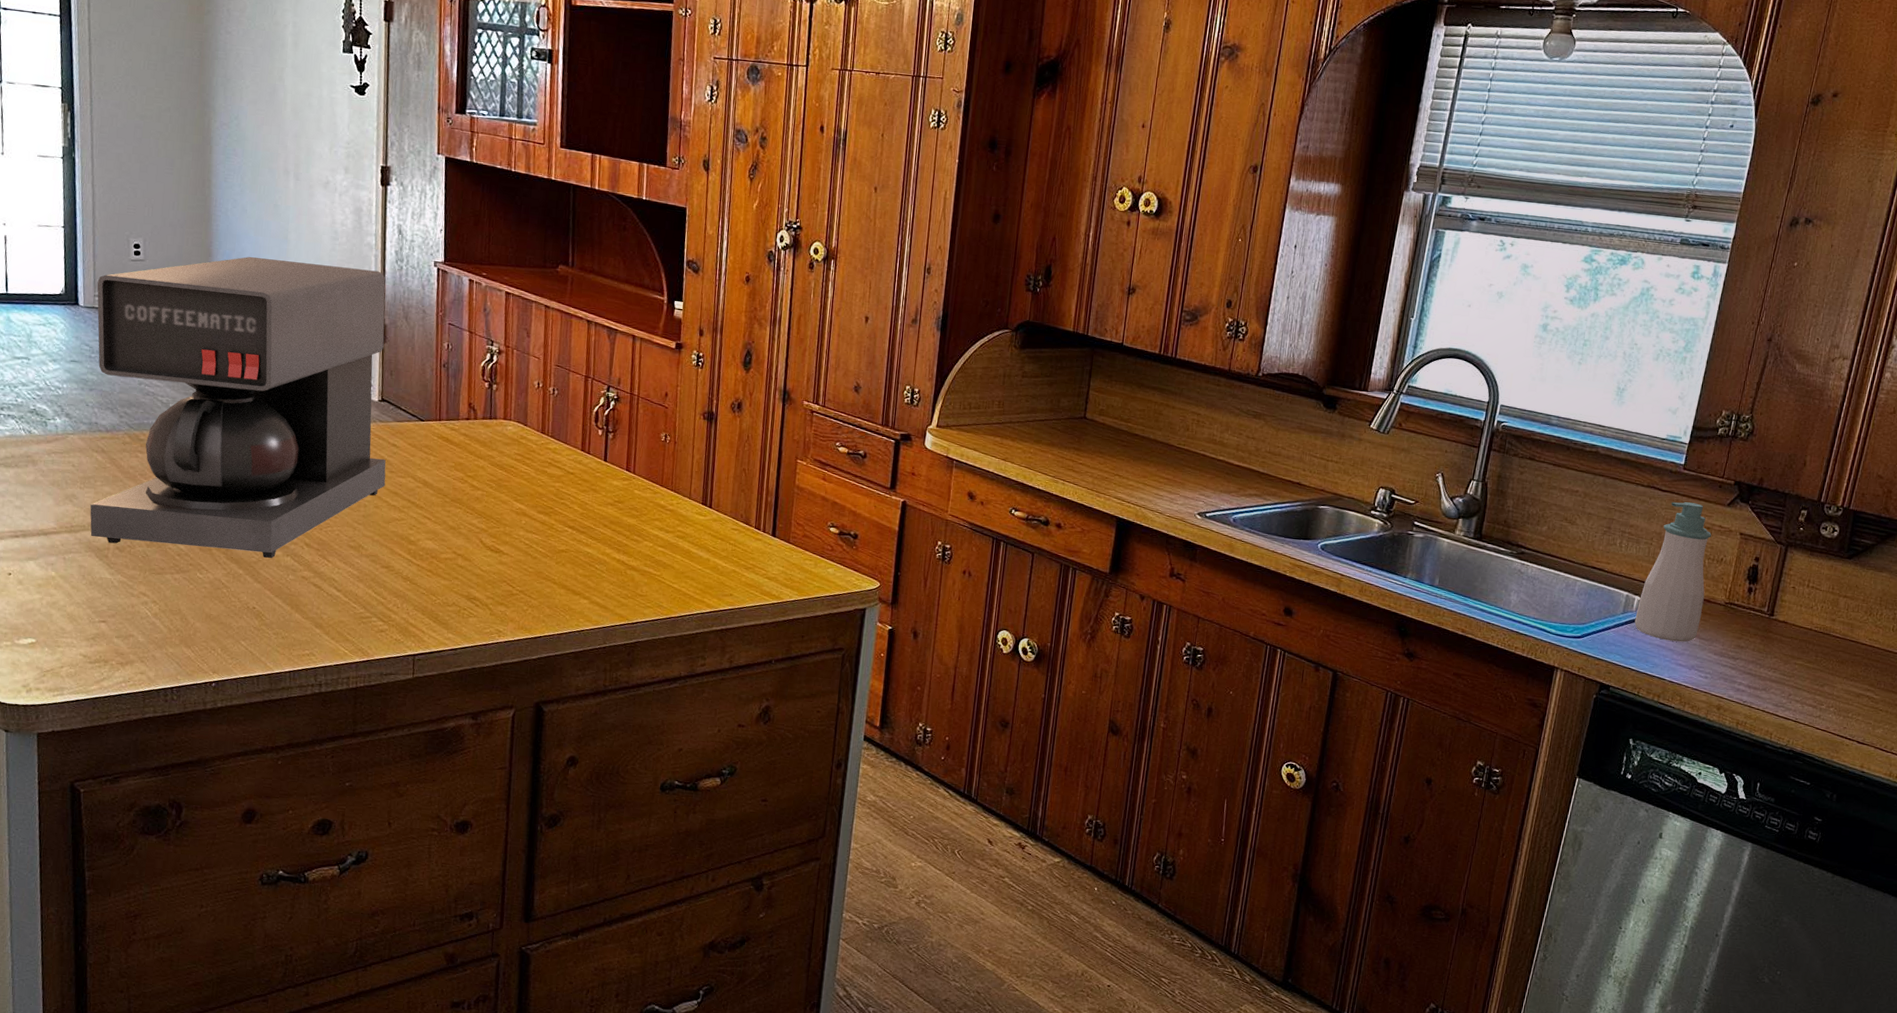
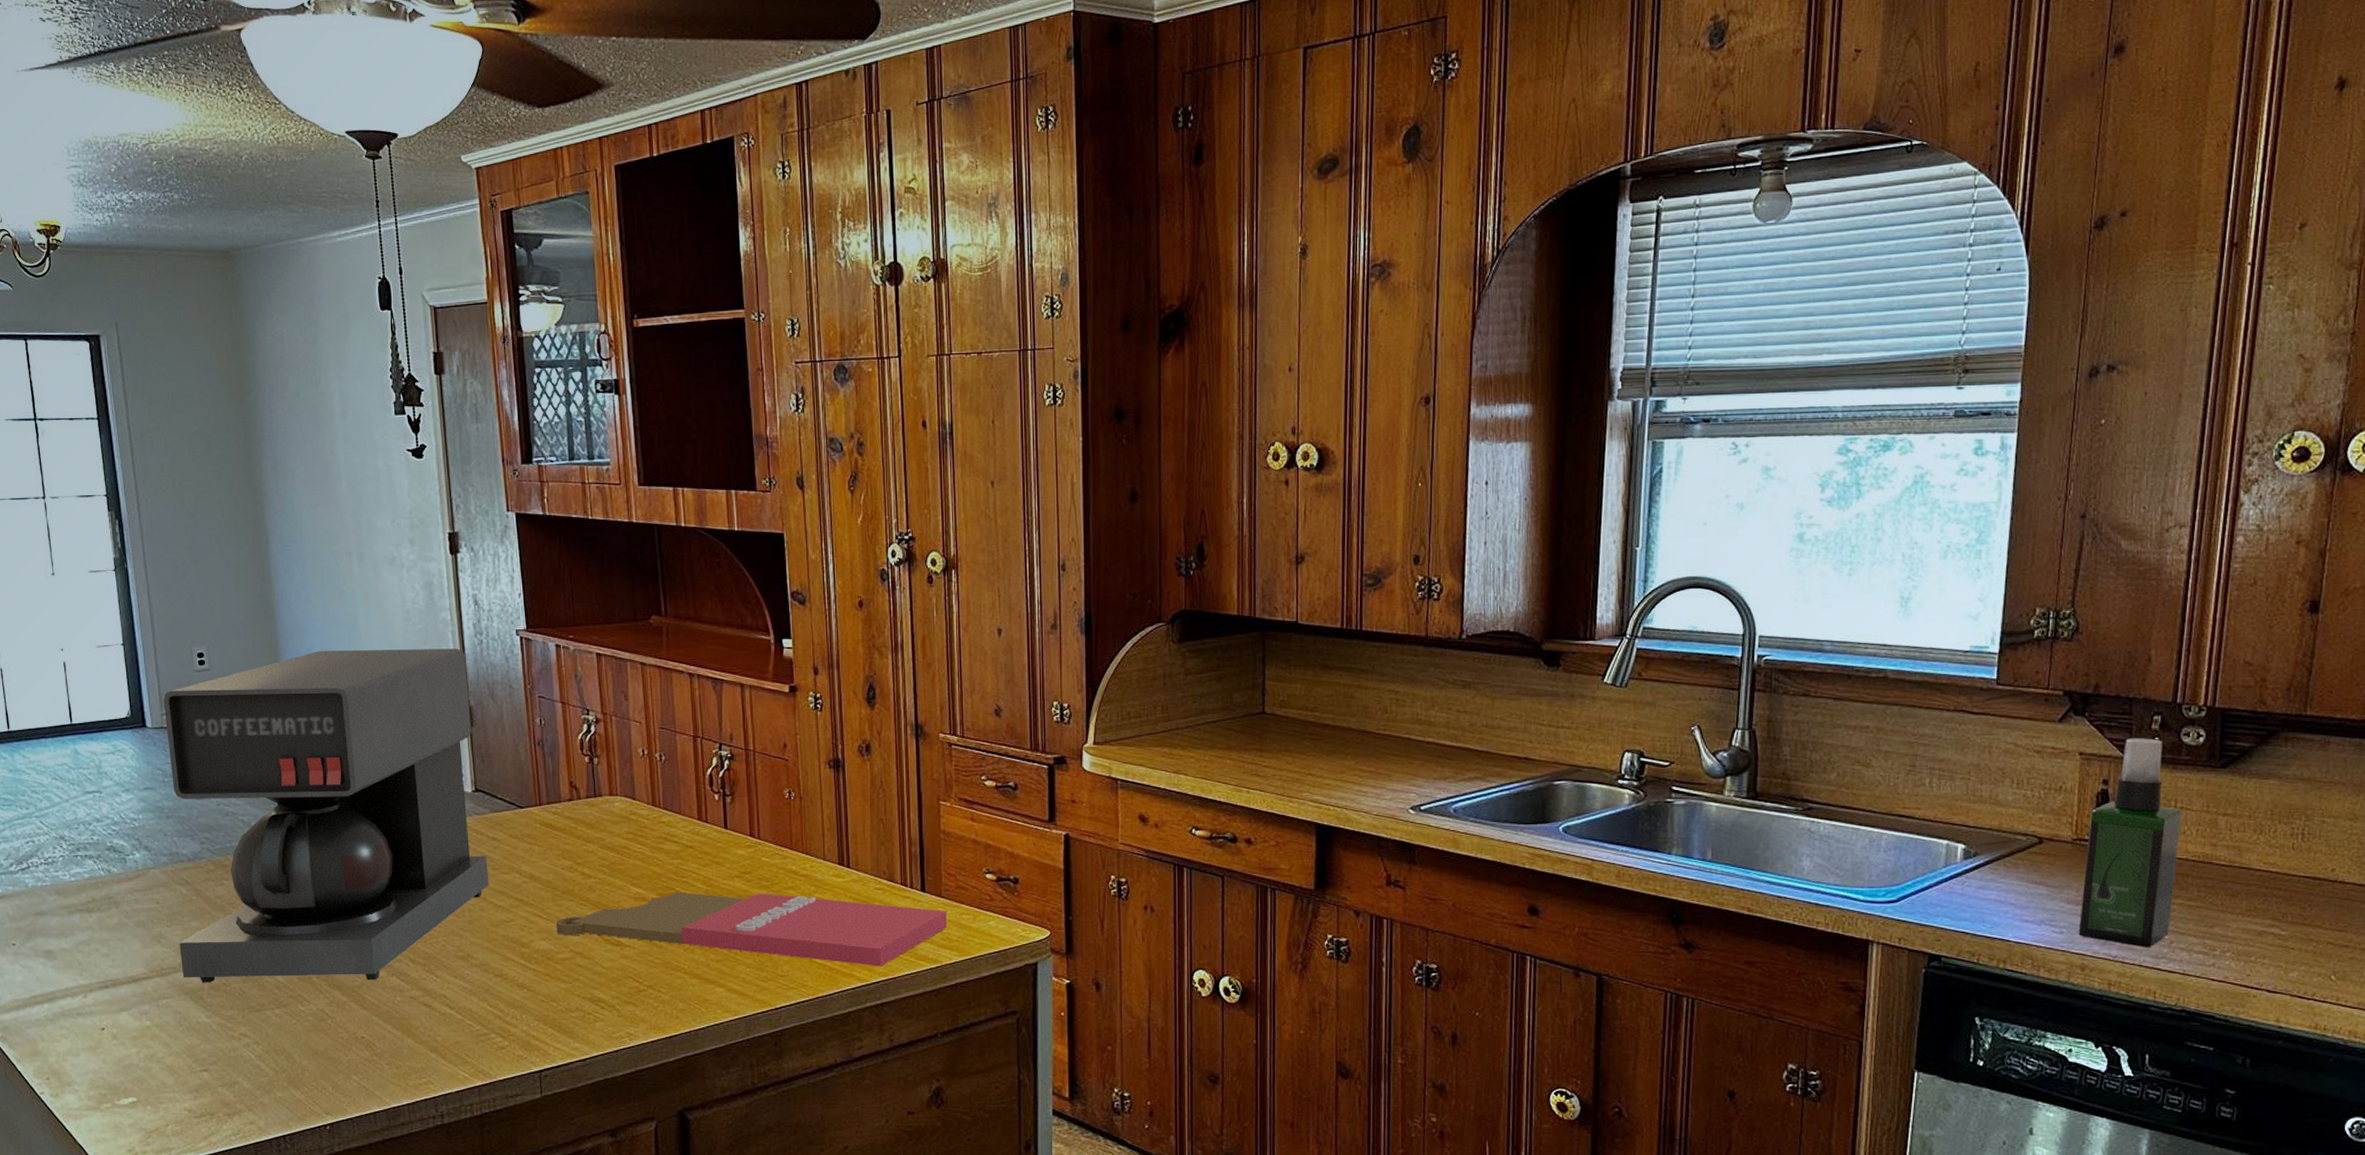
cutting board: none [442,511,792,597] -> present [556,891,947,967]
soap bottle: present [1634,502,1712,642] -> none [1961,723,2045,893]
spray bottle: none [1719,526,1813,698] -> present [2078,738,2182,948]

